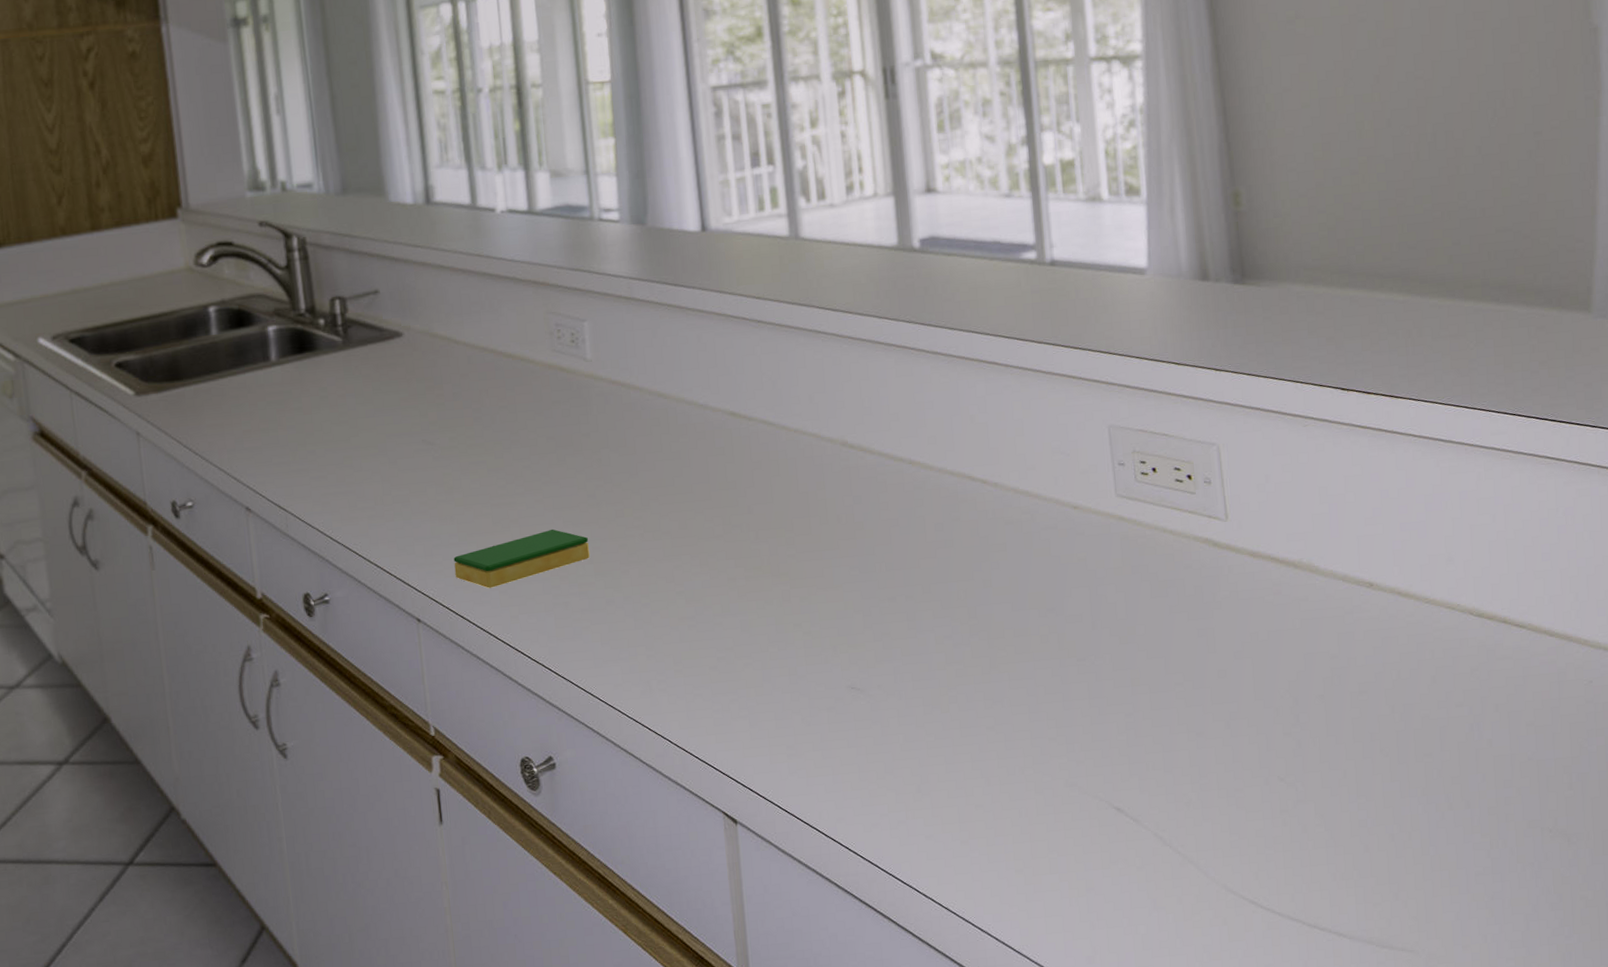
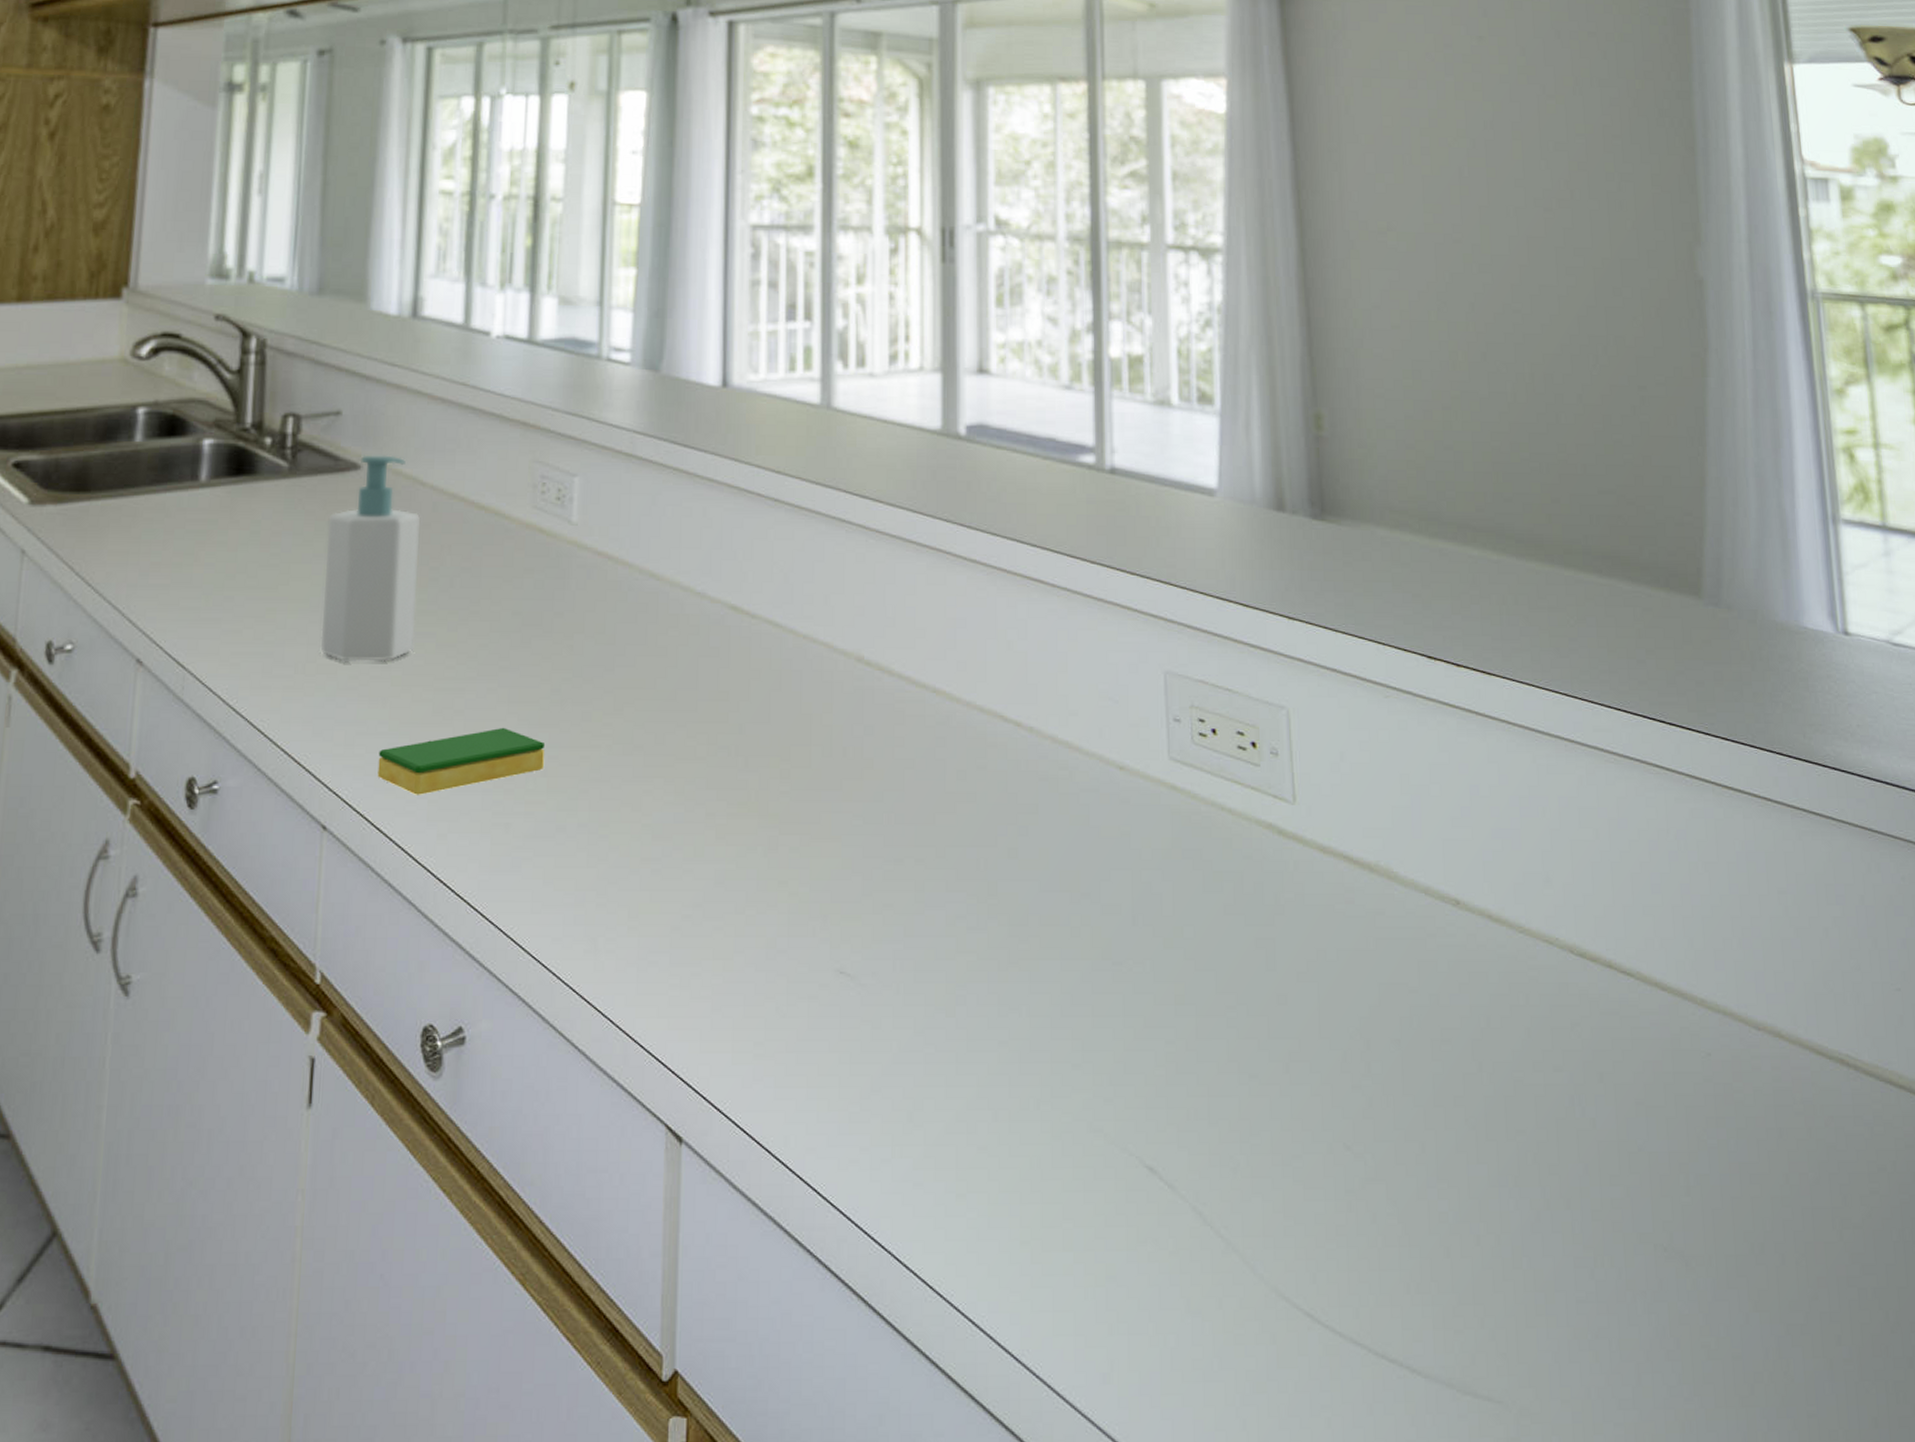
soap bottle: none [382,321,470,492] -> present [320,455,421,662]

